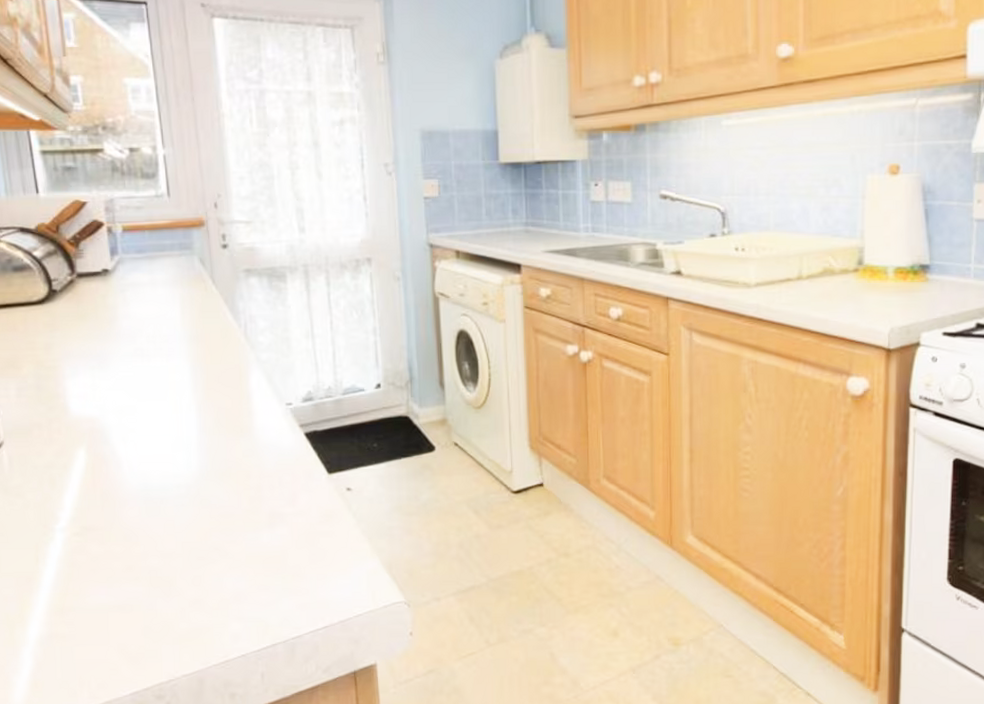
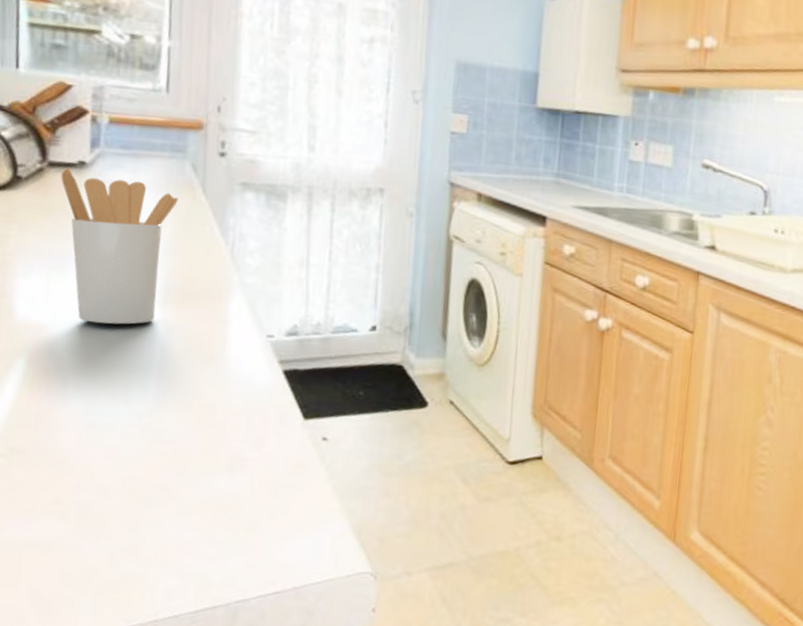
utensil holder: none [89,276,192,411] -> present [61,167,178,325]

